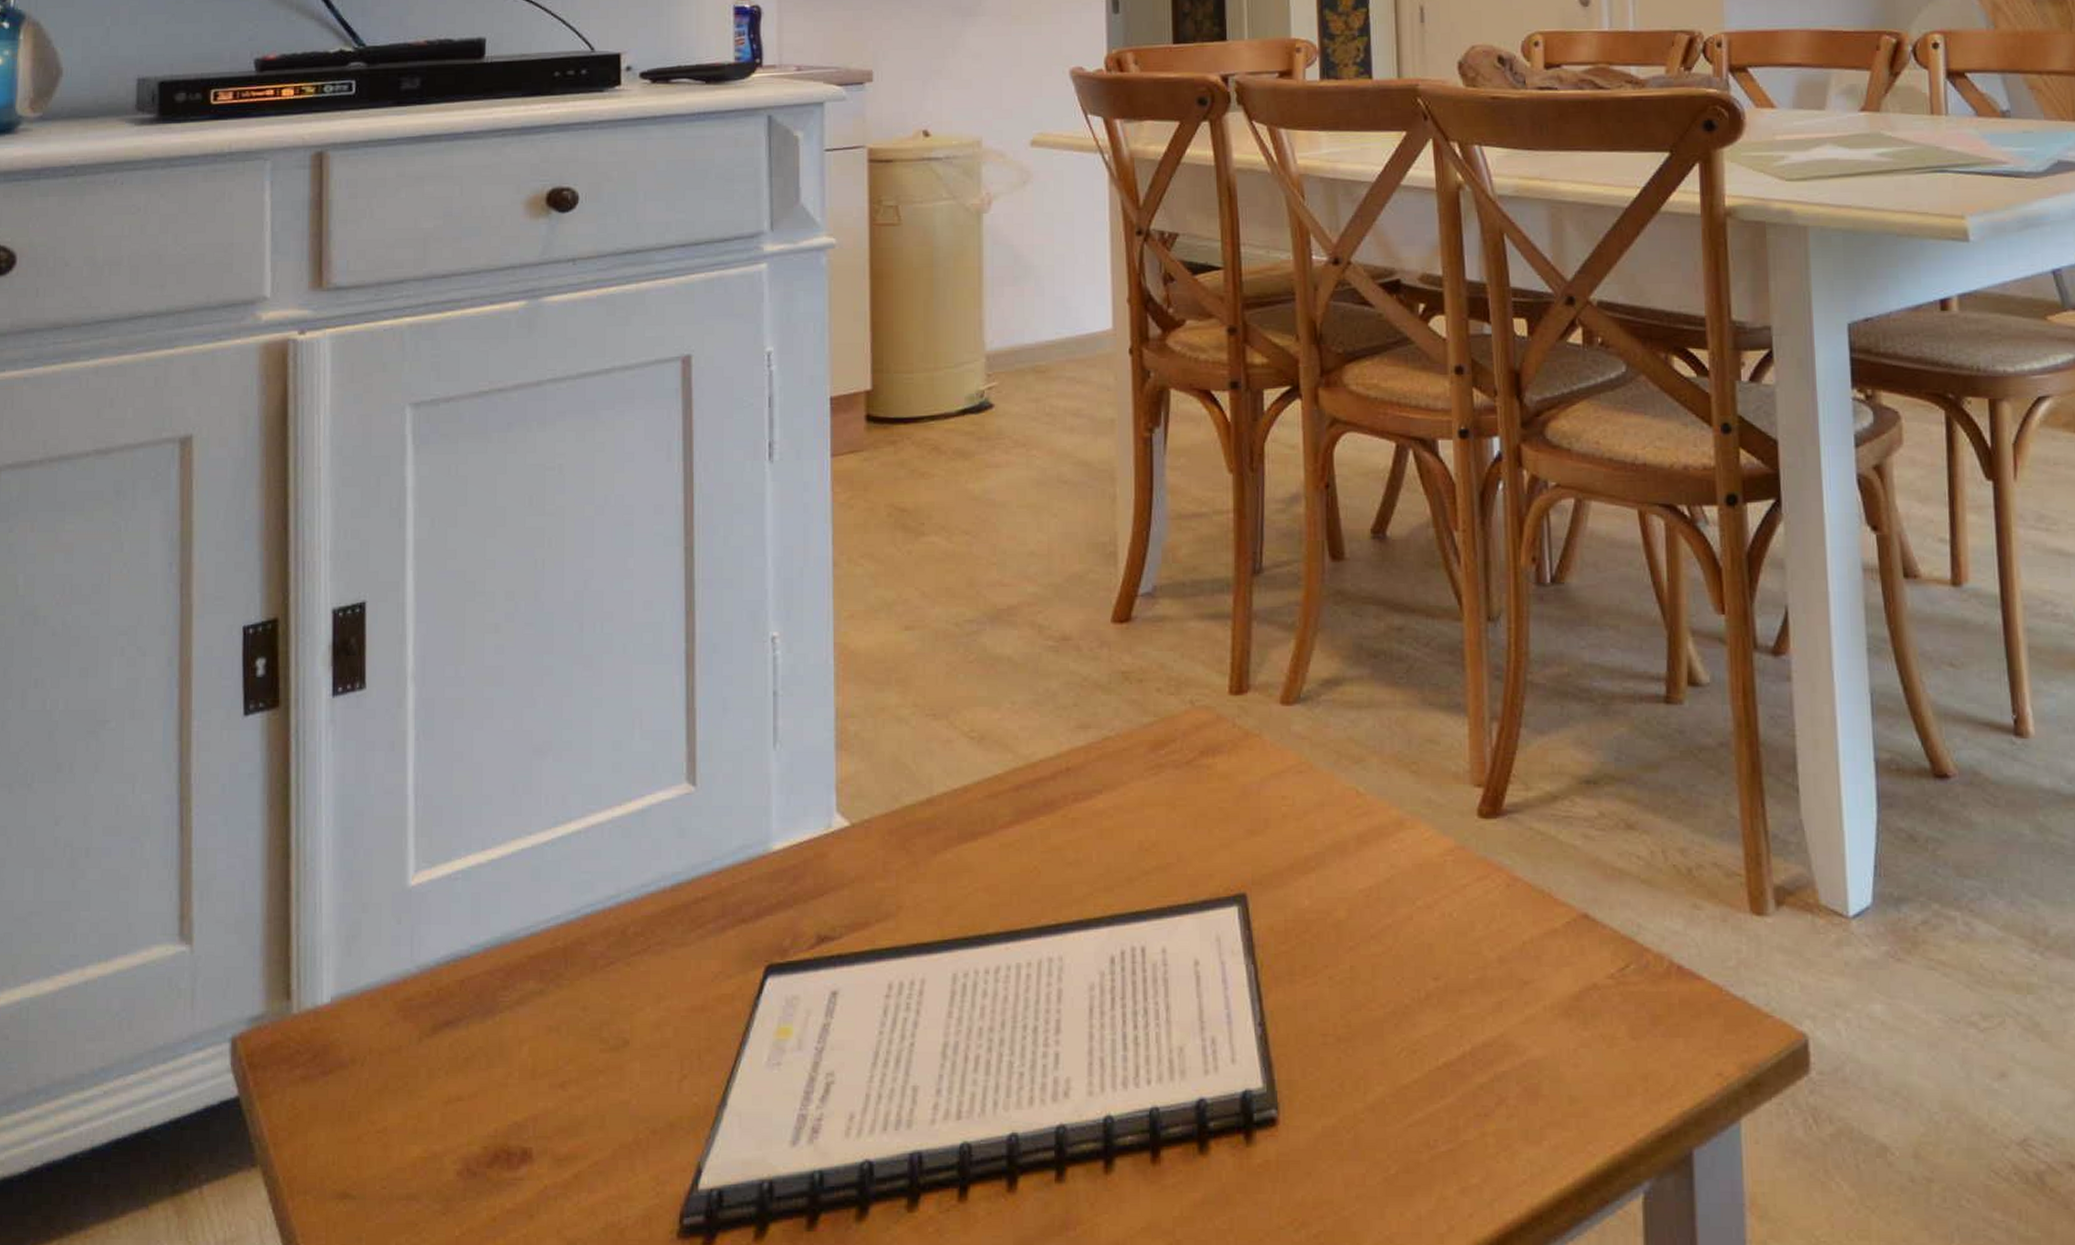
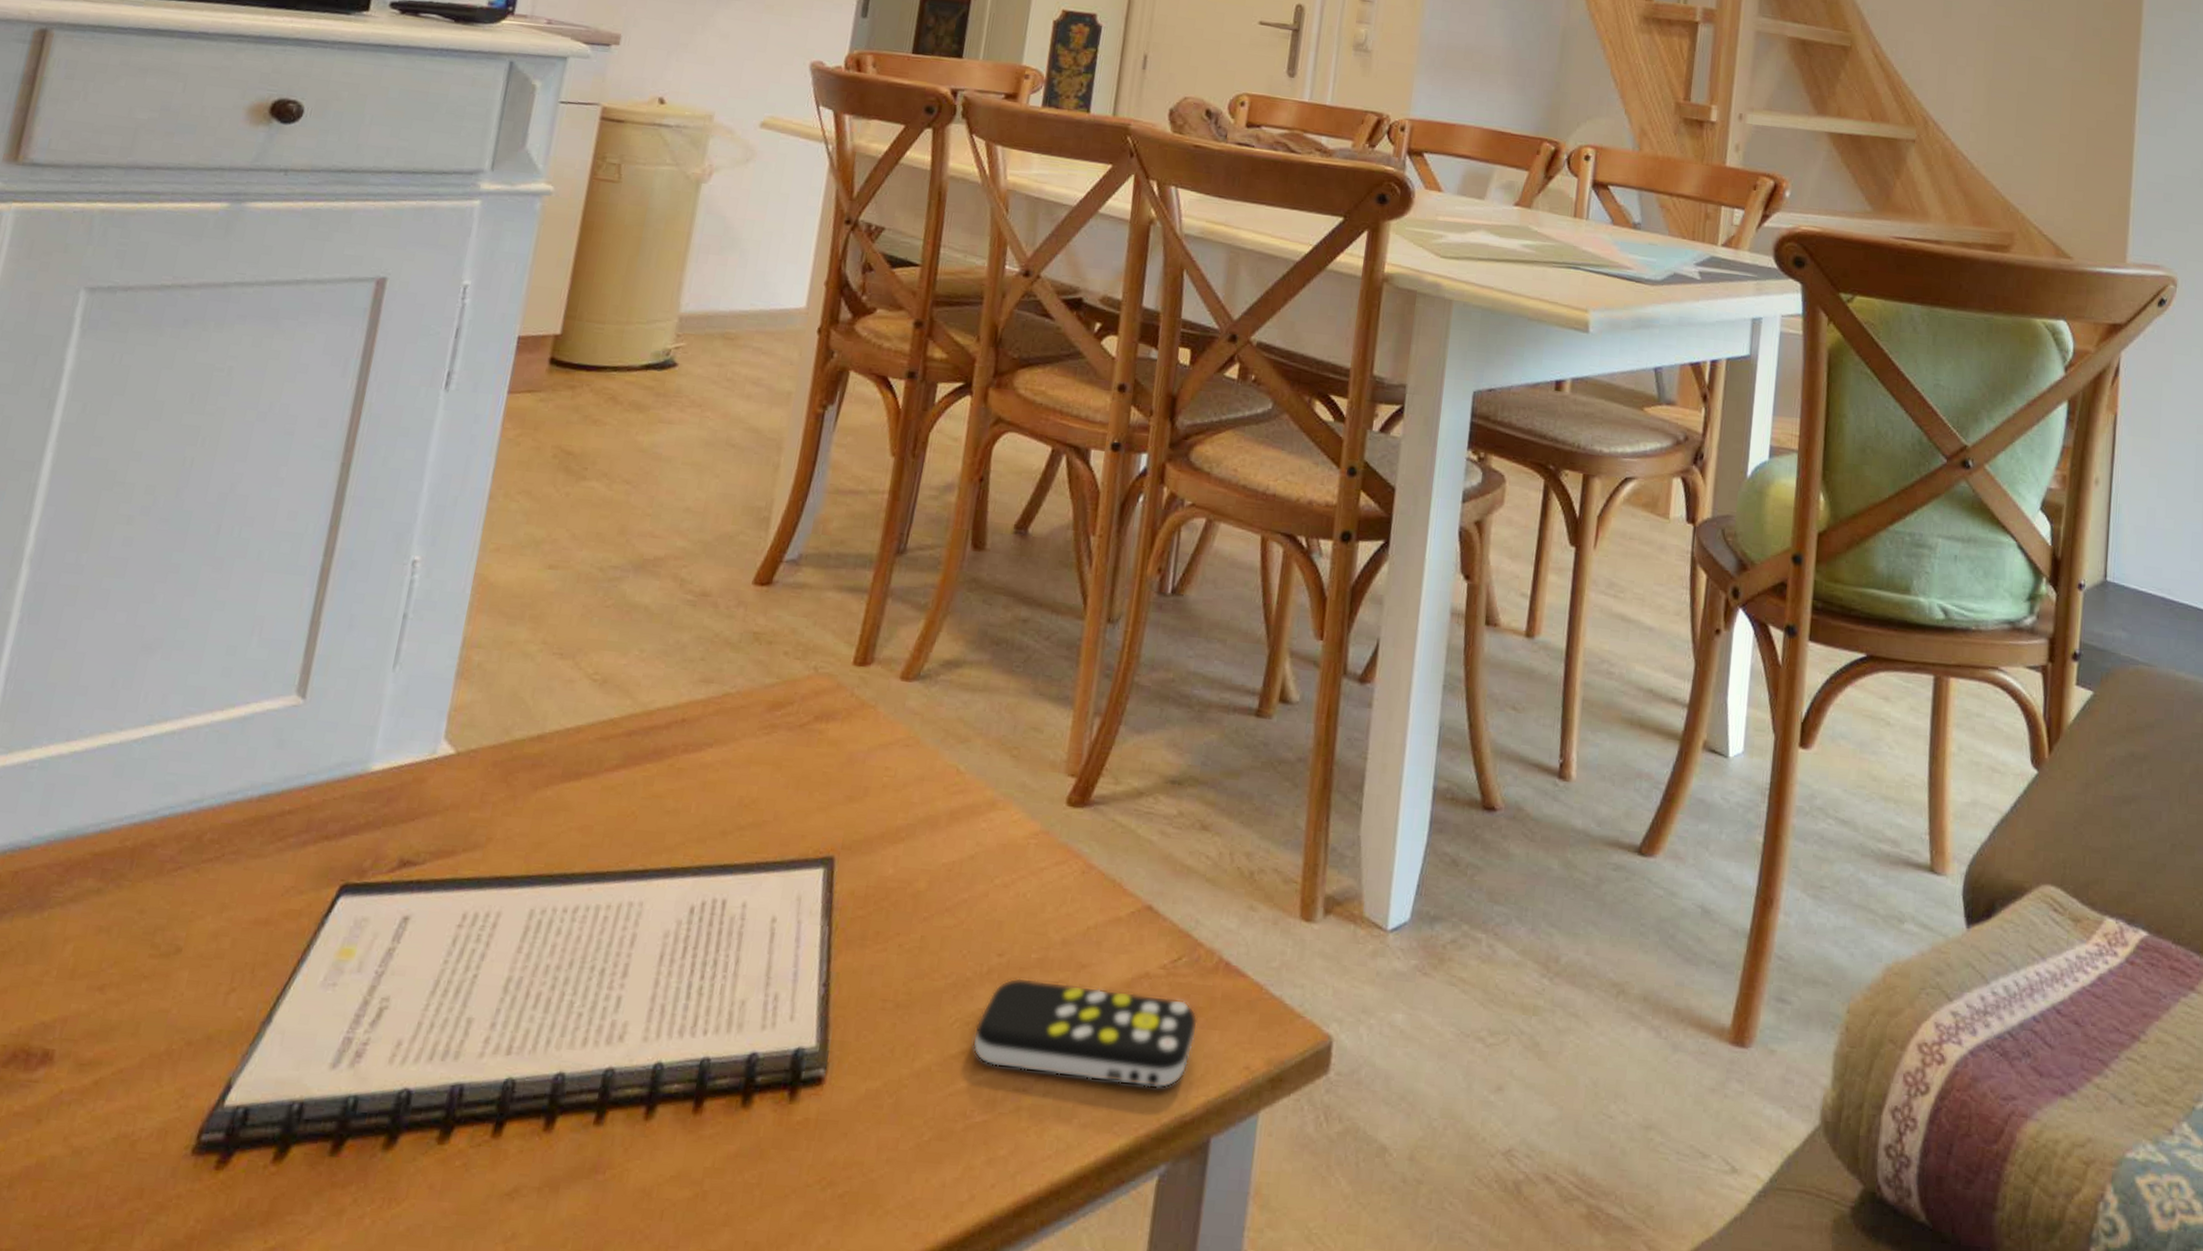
remote control: none [1422,999,1659,1103] -> present [972,977,1198,1089]

